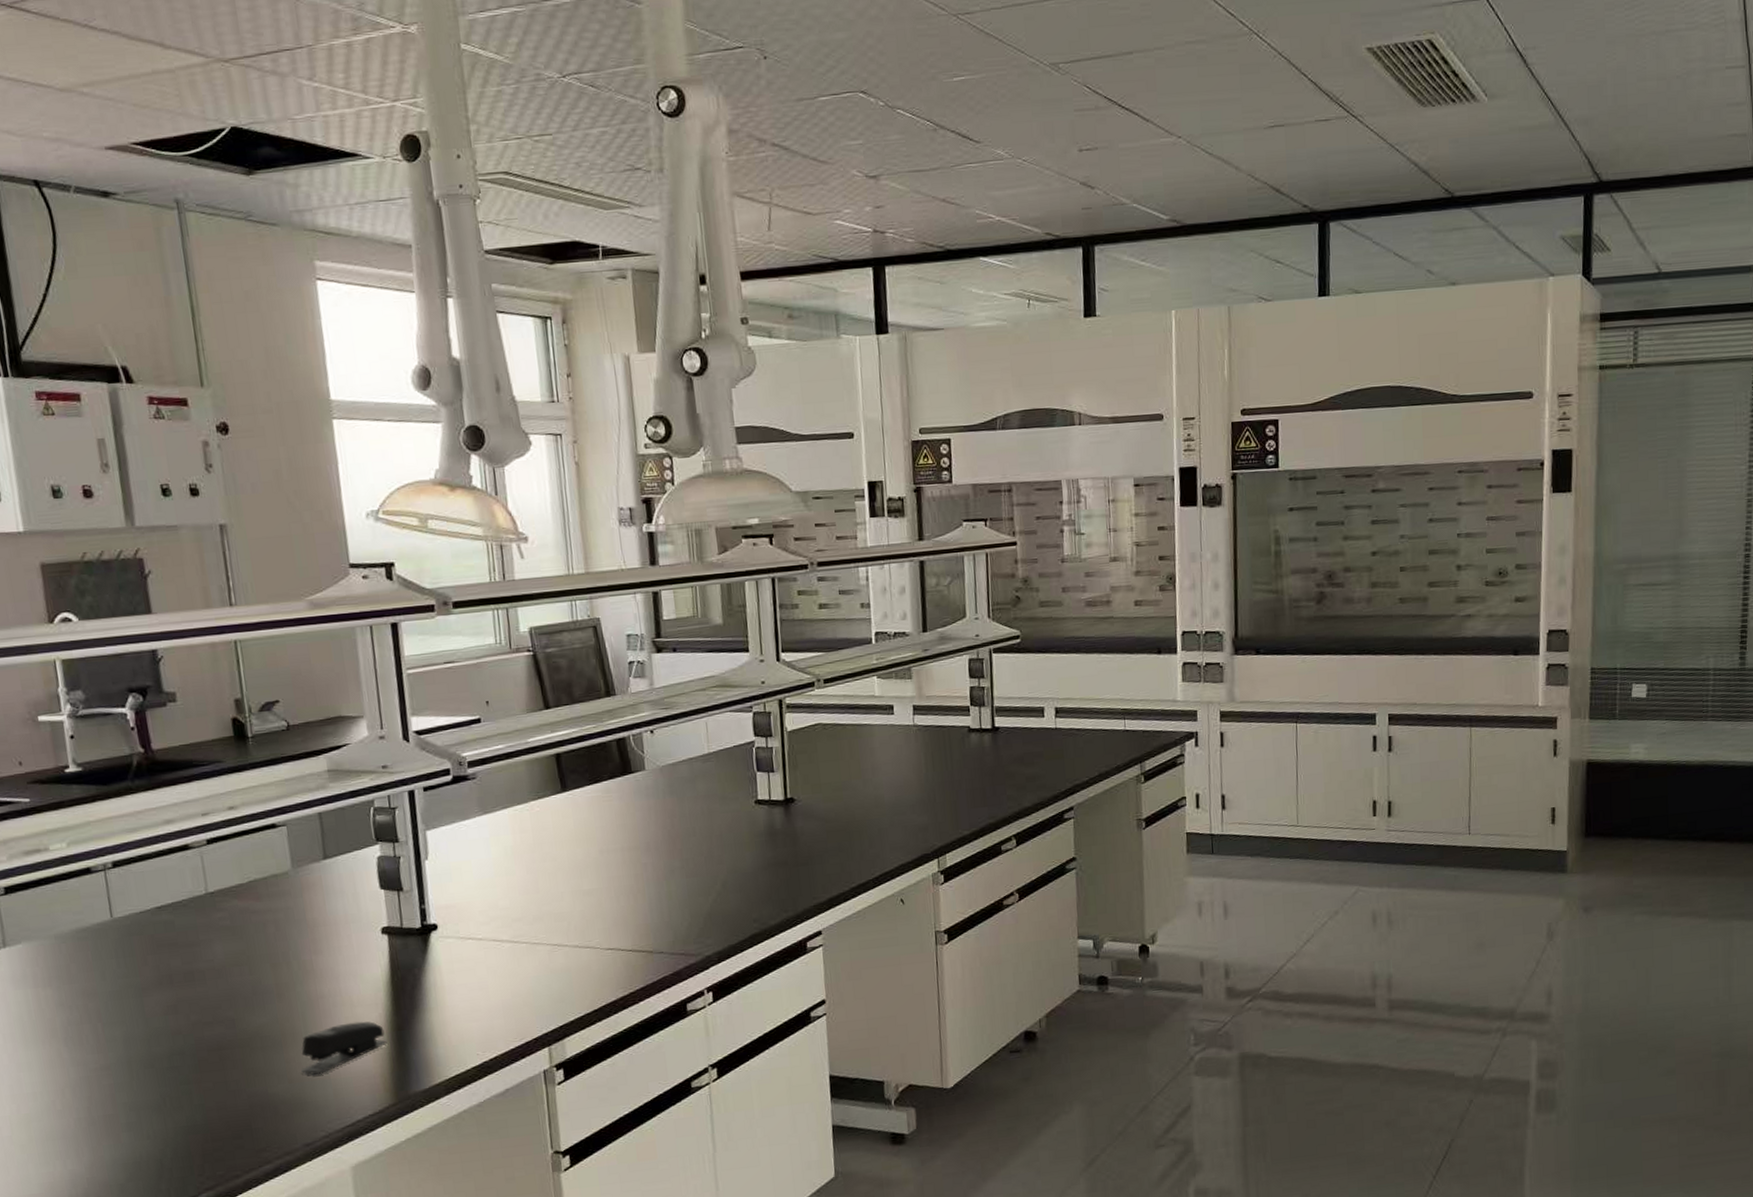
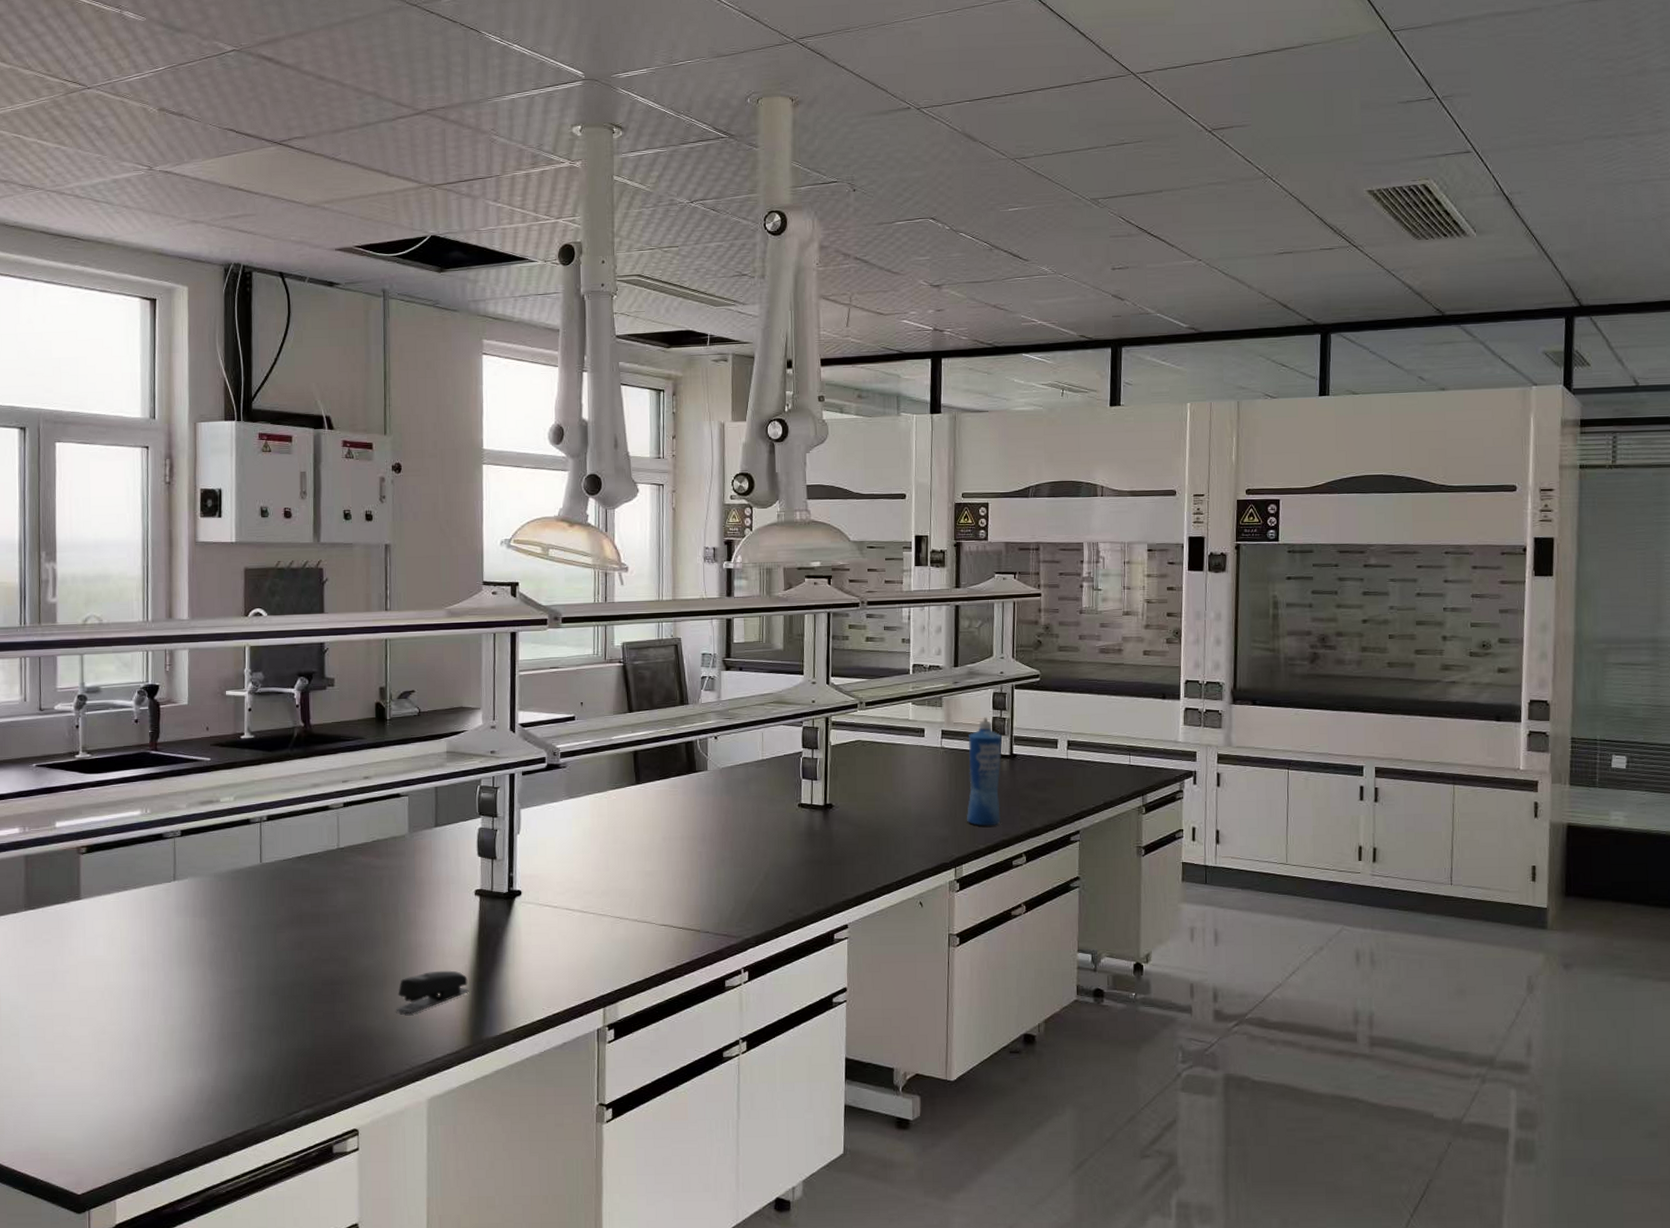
squeeze bottle: none [944,687,986,811] -> present [967,717,1003,827]

